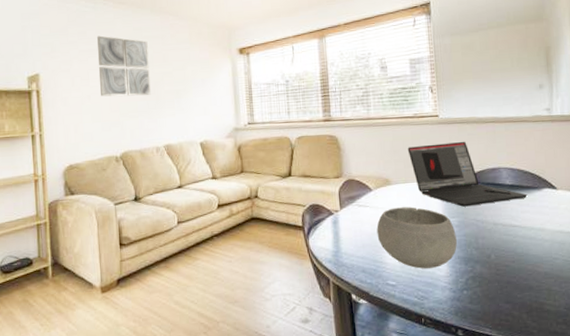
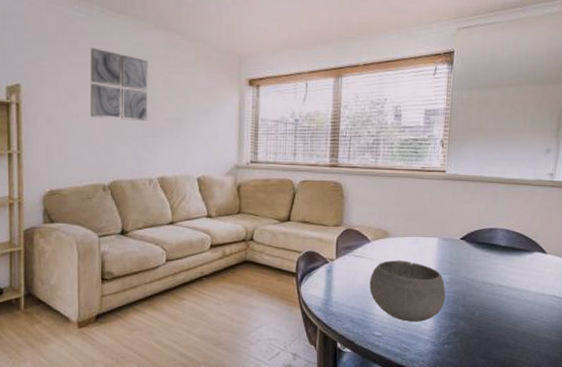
laptop: present [407,141,528,207] -> none [410,199,518,264]

